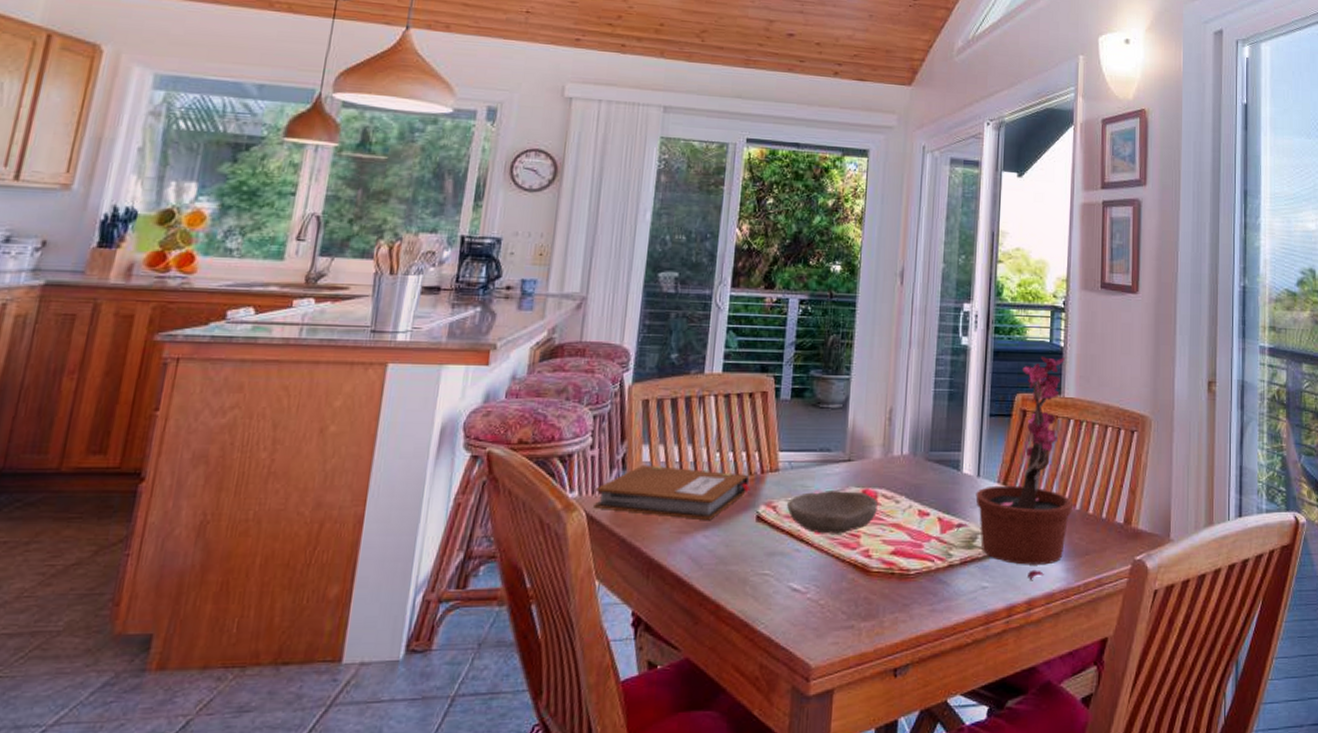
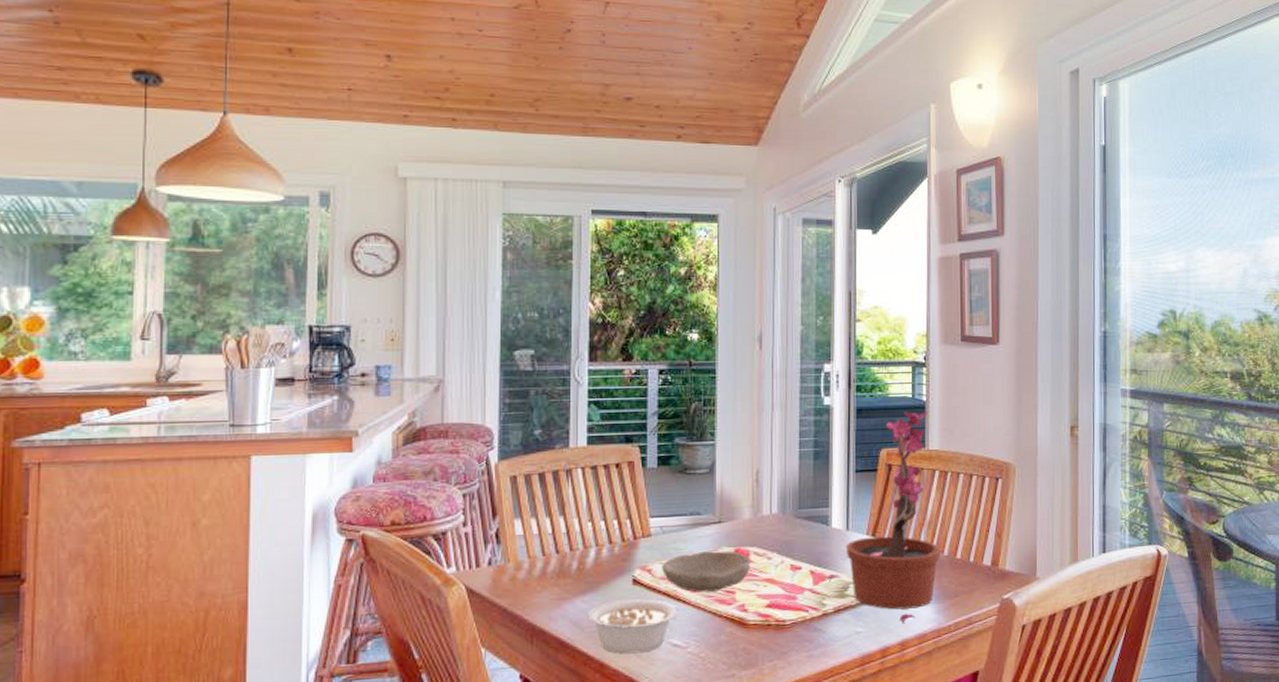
notebook: present [593,464,751,521] -> none [472,537,625,587]
legume: none [707,537,800,596] -> present [587,599,678,654]

